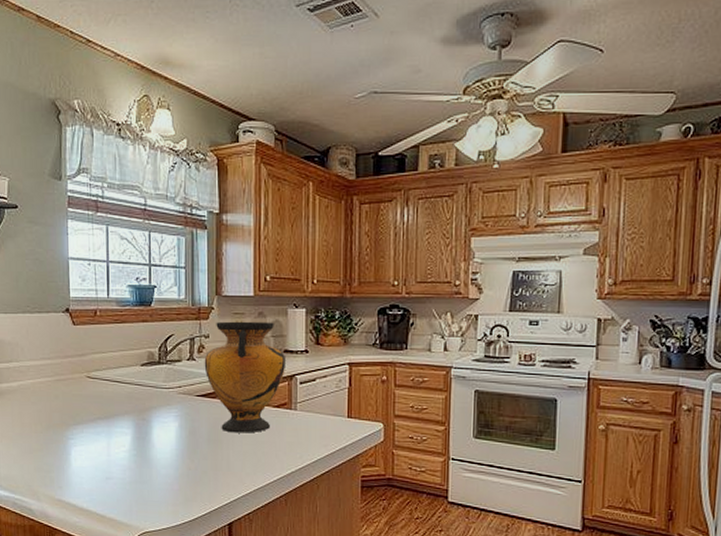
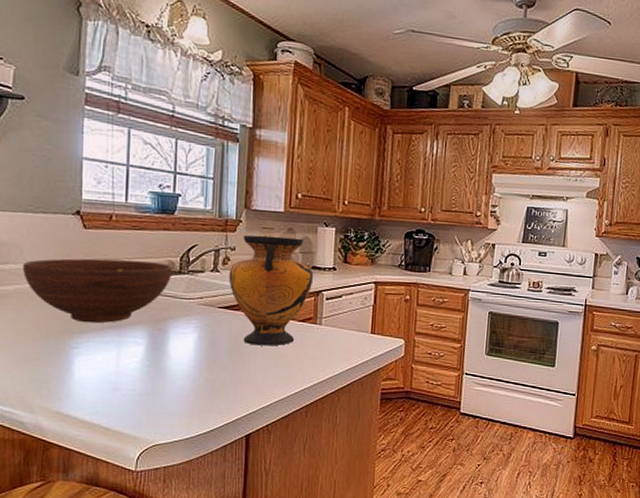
fruit bowl: none [24,352,153,415] -> present [23,258,173,323]

